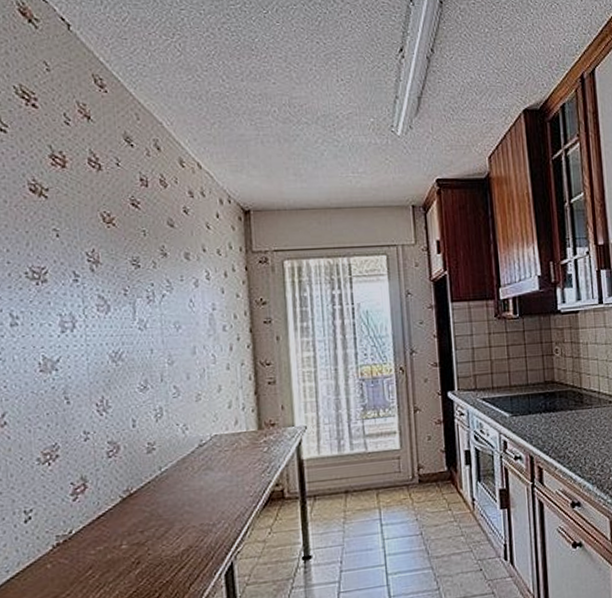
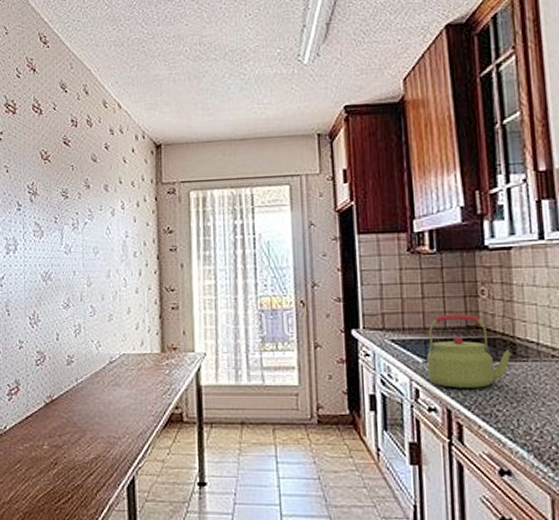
kettle: none [512,371,580,437] -> present [426,314,513,388]

